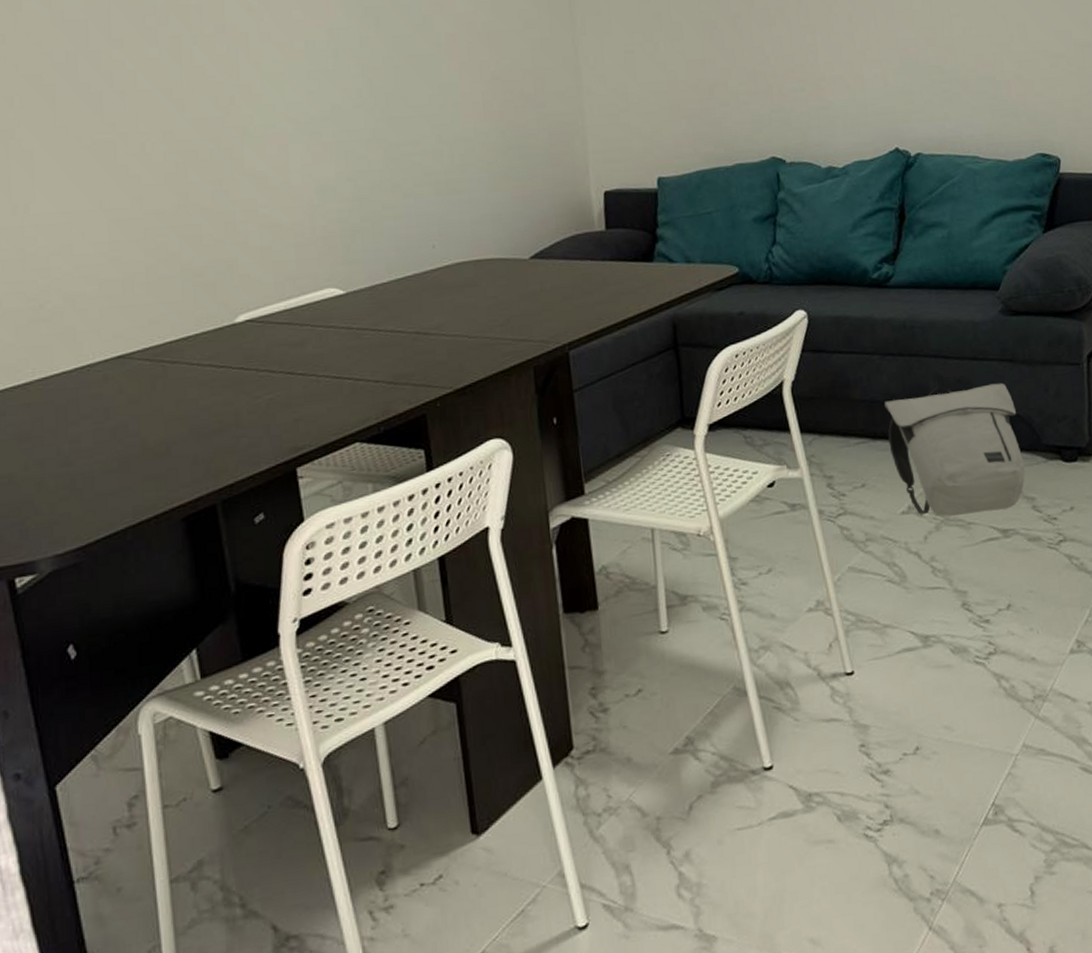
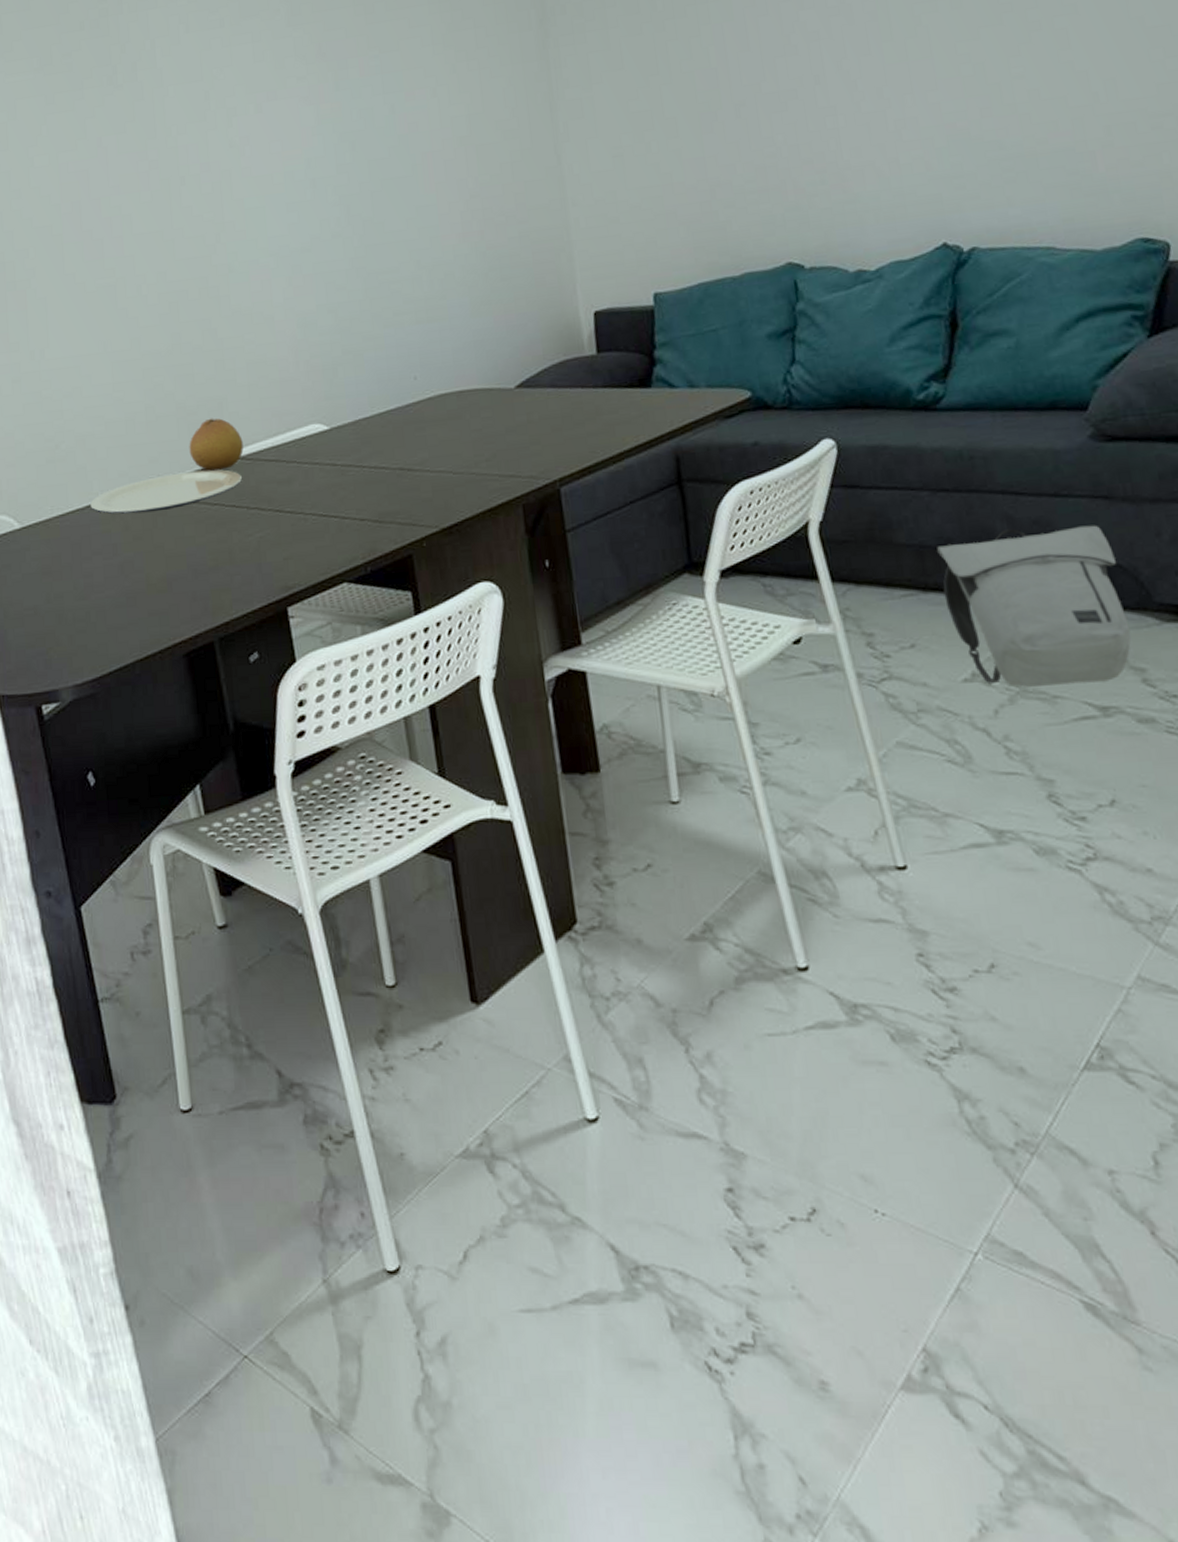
plate: none [79,331,253,377] -> present [90,469,243,514]
fruit: none [194,280,254,333] -> present [189,418,243,471]

